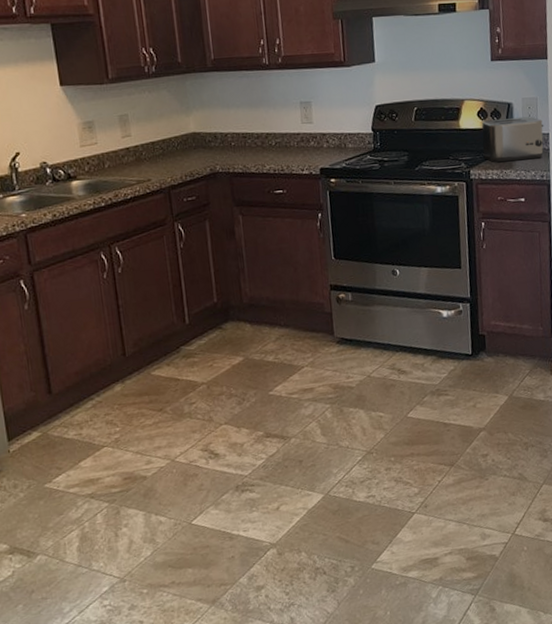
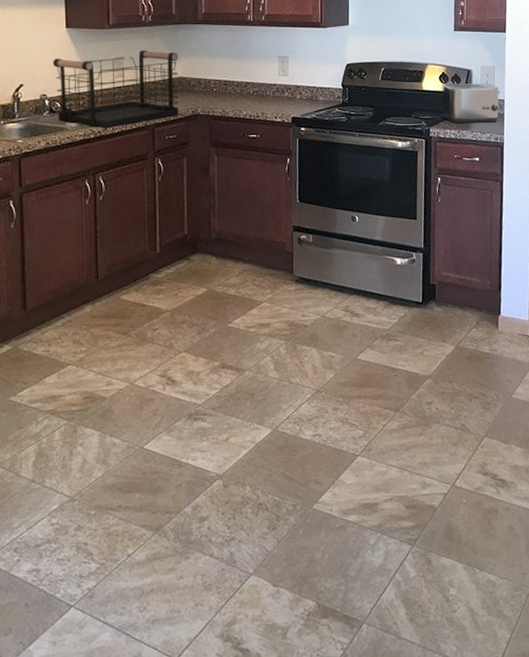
dish rack: none [49,104,195,195] -> present [52,50,179,128]

